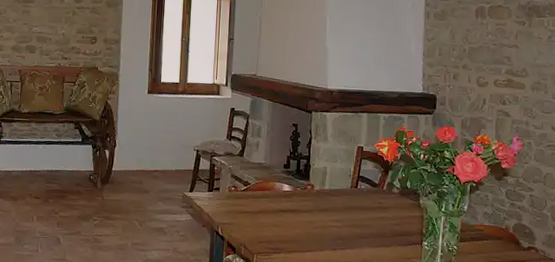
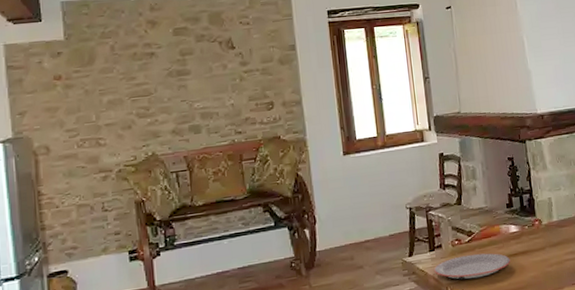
plate: none [209,201,279,224] -> present [433,253,511,280]

